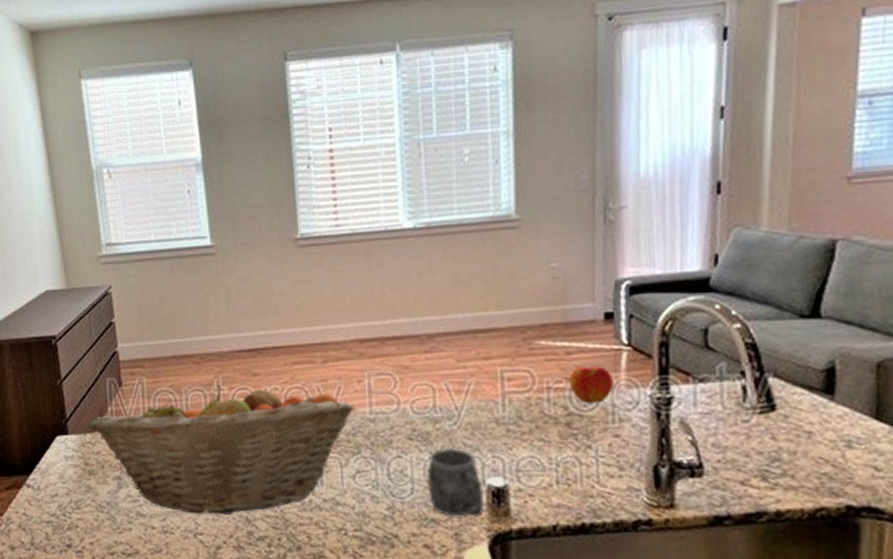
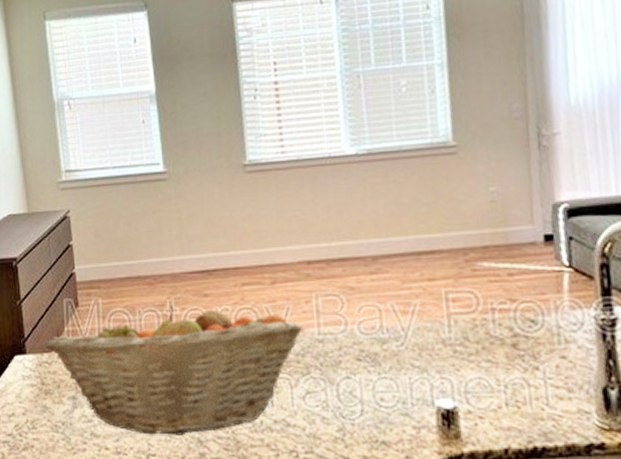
mug: present [427,447,485,517] -> none [376,368,435,440]
apple: present [569,366,614,403] -> none [513,287,558,324]

